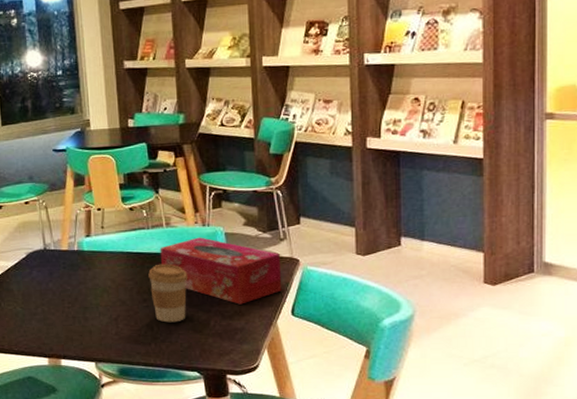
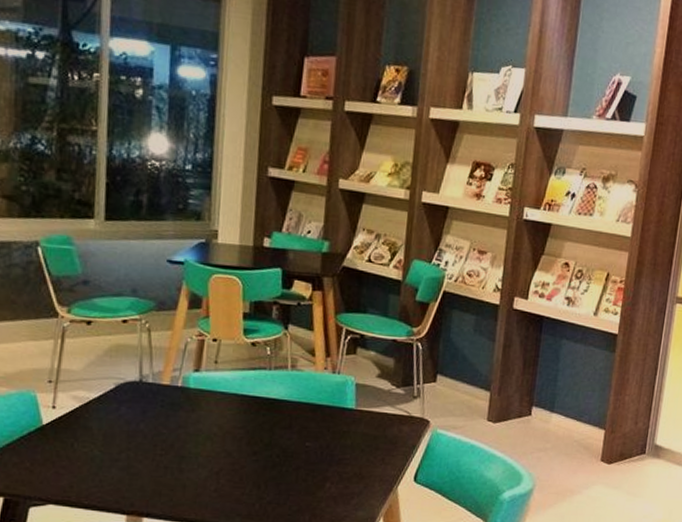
coffee cup: present [148,263,187,323] -> none [263,412,308,482]
tissue box: present [160,237,282,305] -> none [279,385,411,466]

